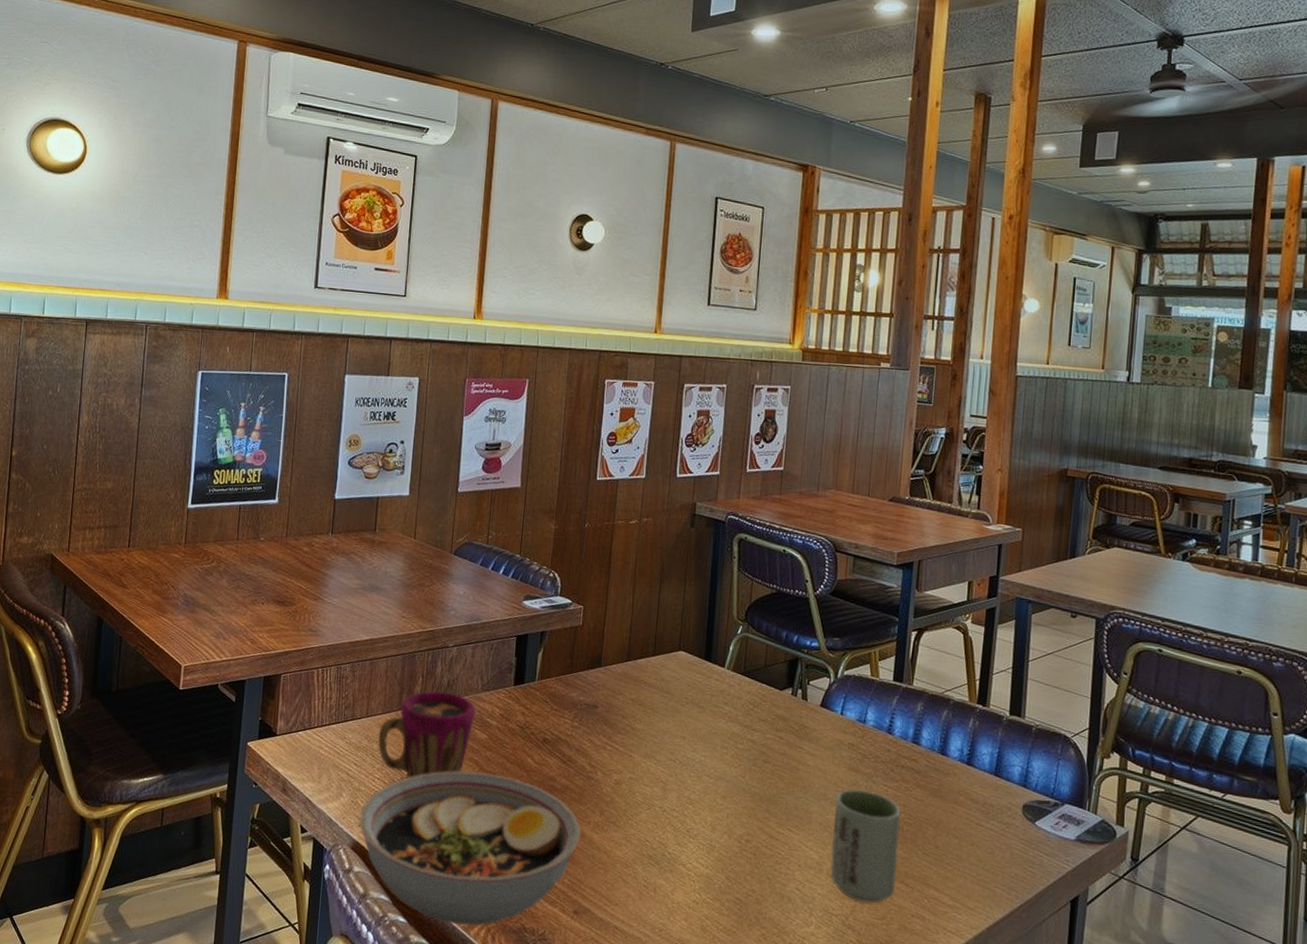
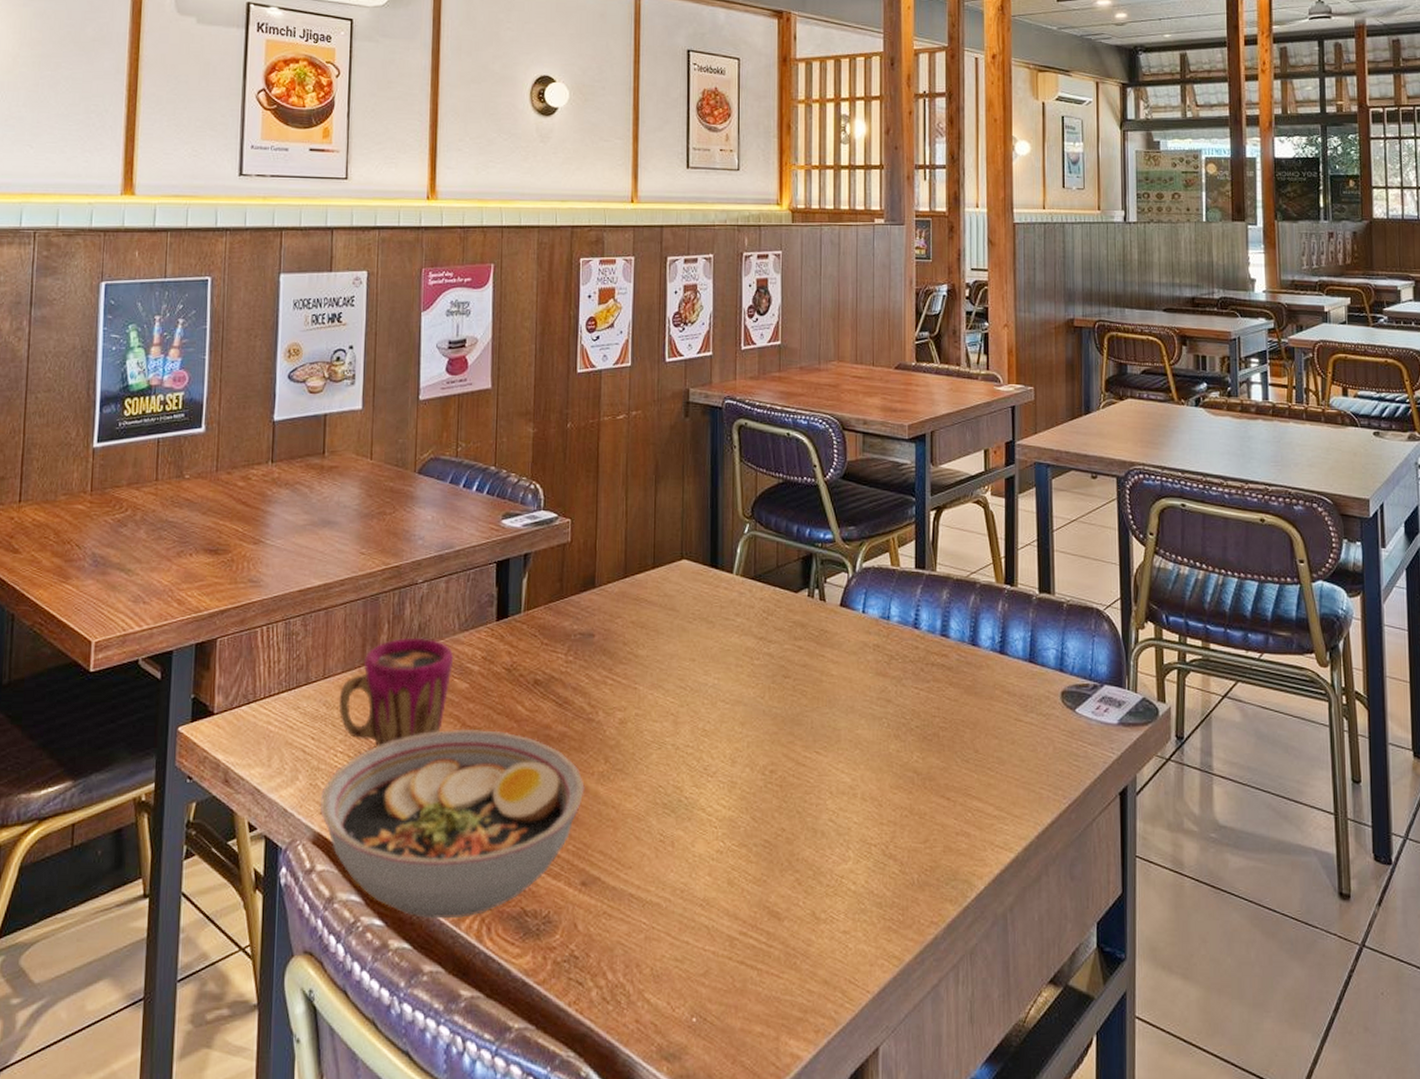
cup: present [830,788,901,904] -> none [864,696,937,826]

